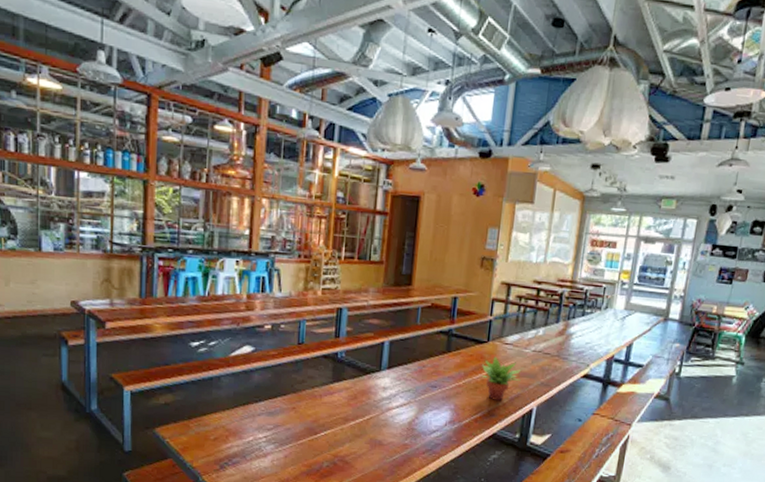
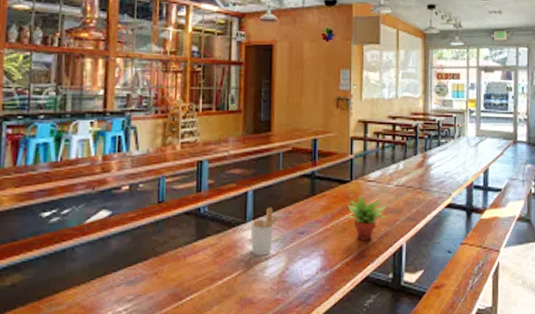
utensil holder: none [384,359,419,404] -> present [250,207,285,256]

